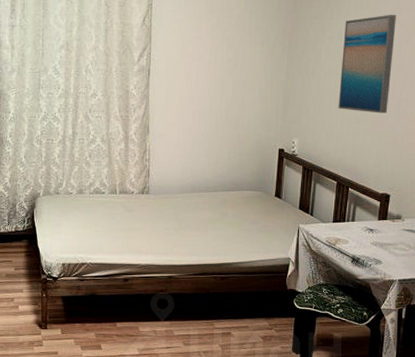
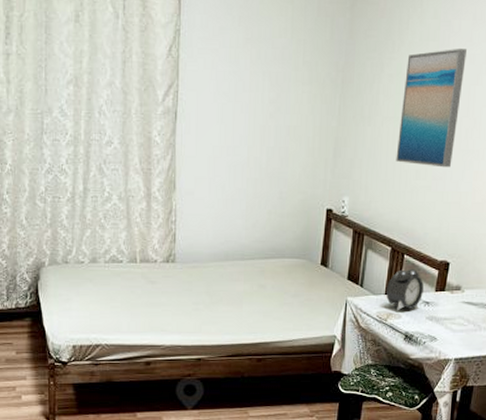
alarm clock: none [334,200,368,236] -> present [386,268,424,310]

